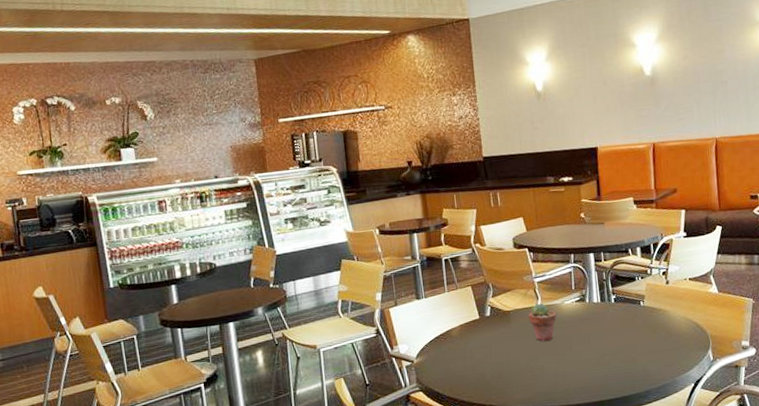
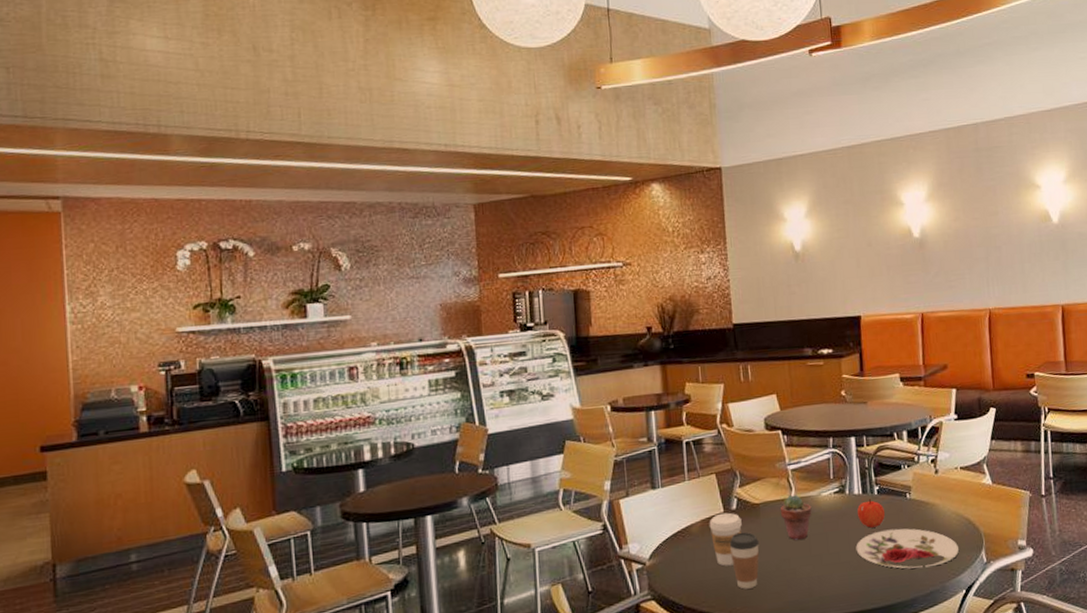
coffee cup: none [466,318,496,364] -> present [709,512,742,566]
coffee cup: none [484,335,511,383] -> present [729,532,759,589]
plate: none [595,331,689,366] -> present [856,528,960,569]
apple: none [596,306,622,331] -> present [857,499,886,528]

